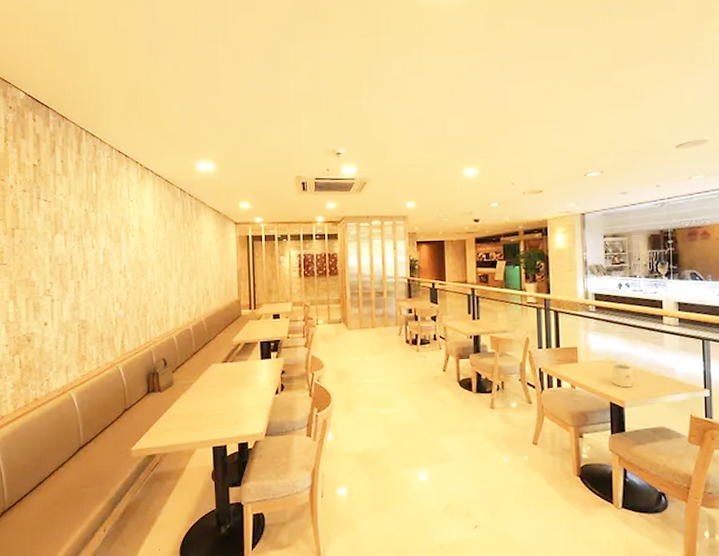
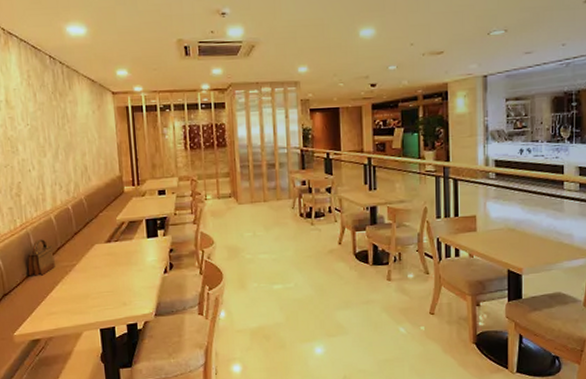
mug: present [612,363,637,388] -> none [511,231,536,255]

